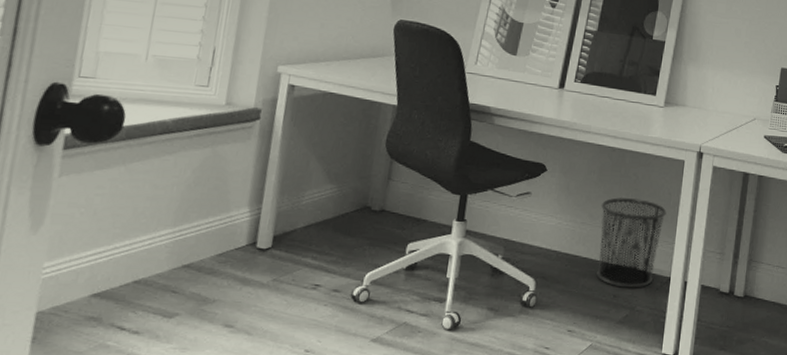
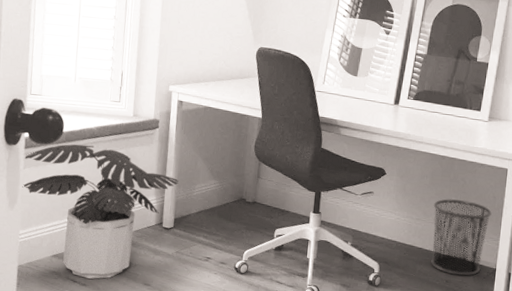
potted plant: none [53,142,283,324] -> present [22,144,179,279]

